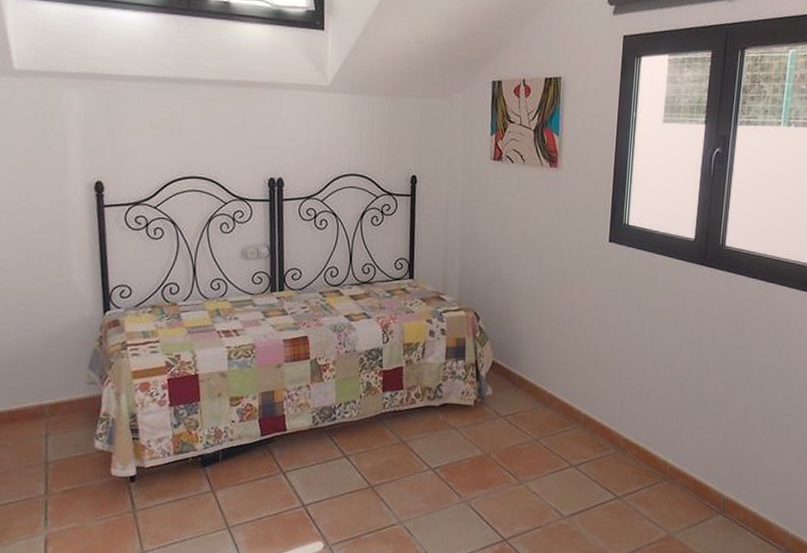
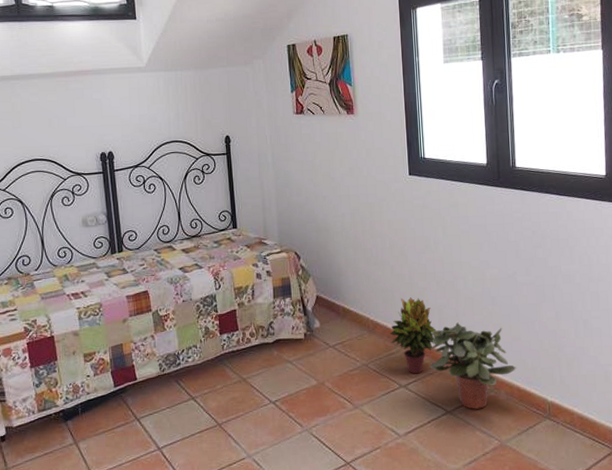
potted plant: none [566,373,617,455] -> present [390,297,437,374]
potted plant: none [603,405,696,497] -> present [428,322,517,409]

